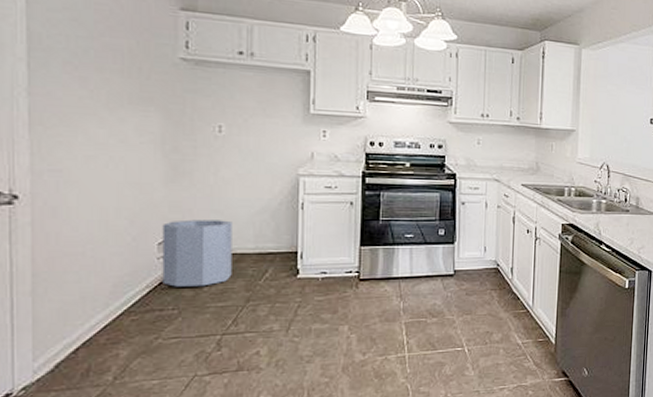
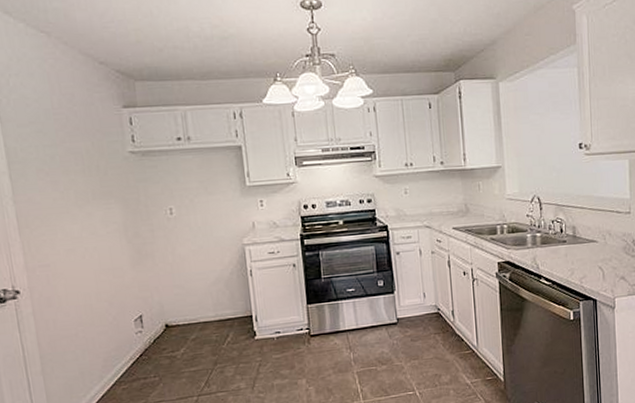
trash can: present [162,219,232,287] -> none [135,293,199,357]

